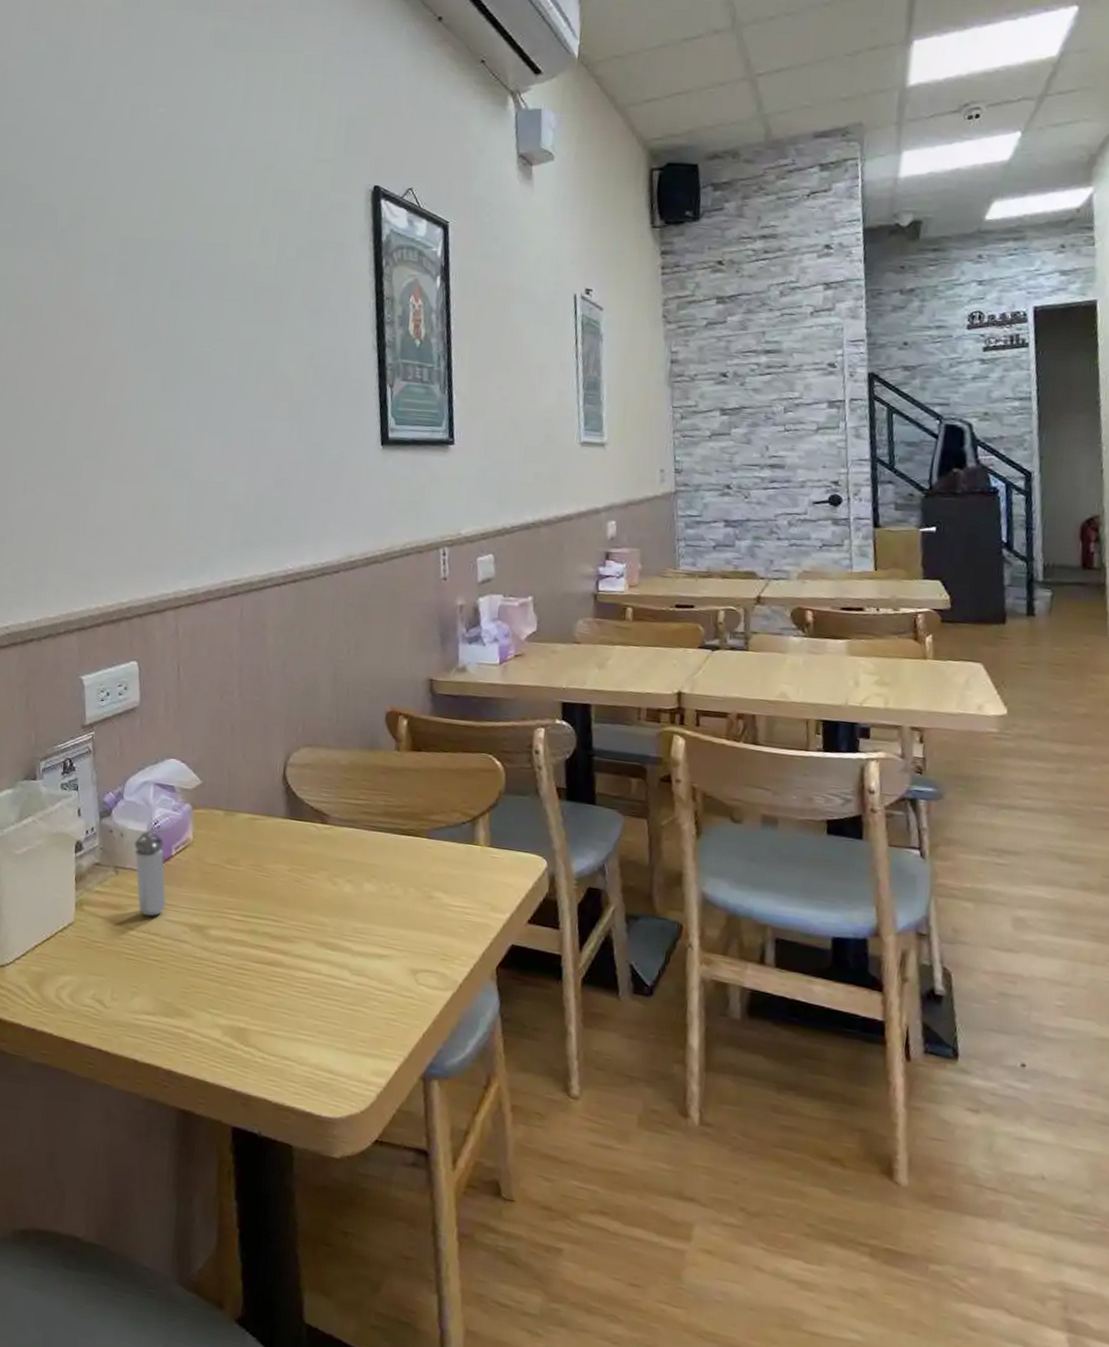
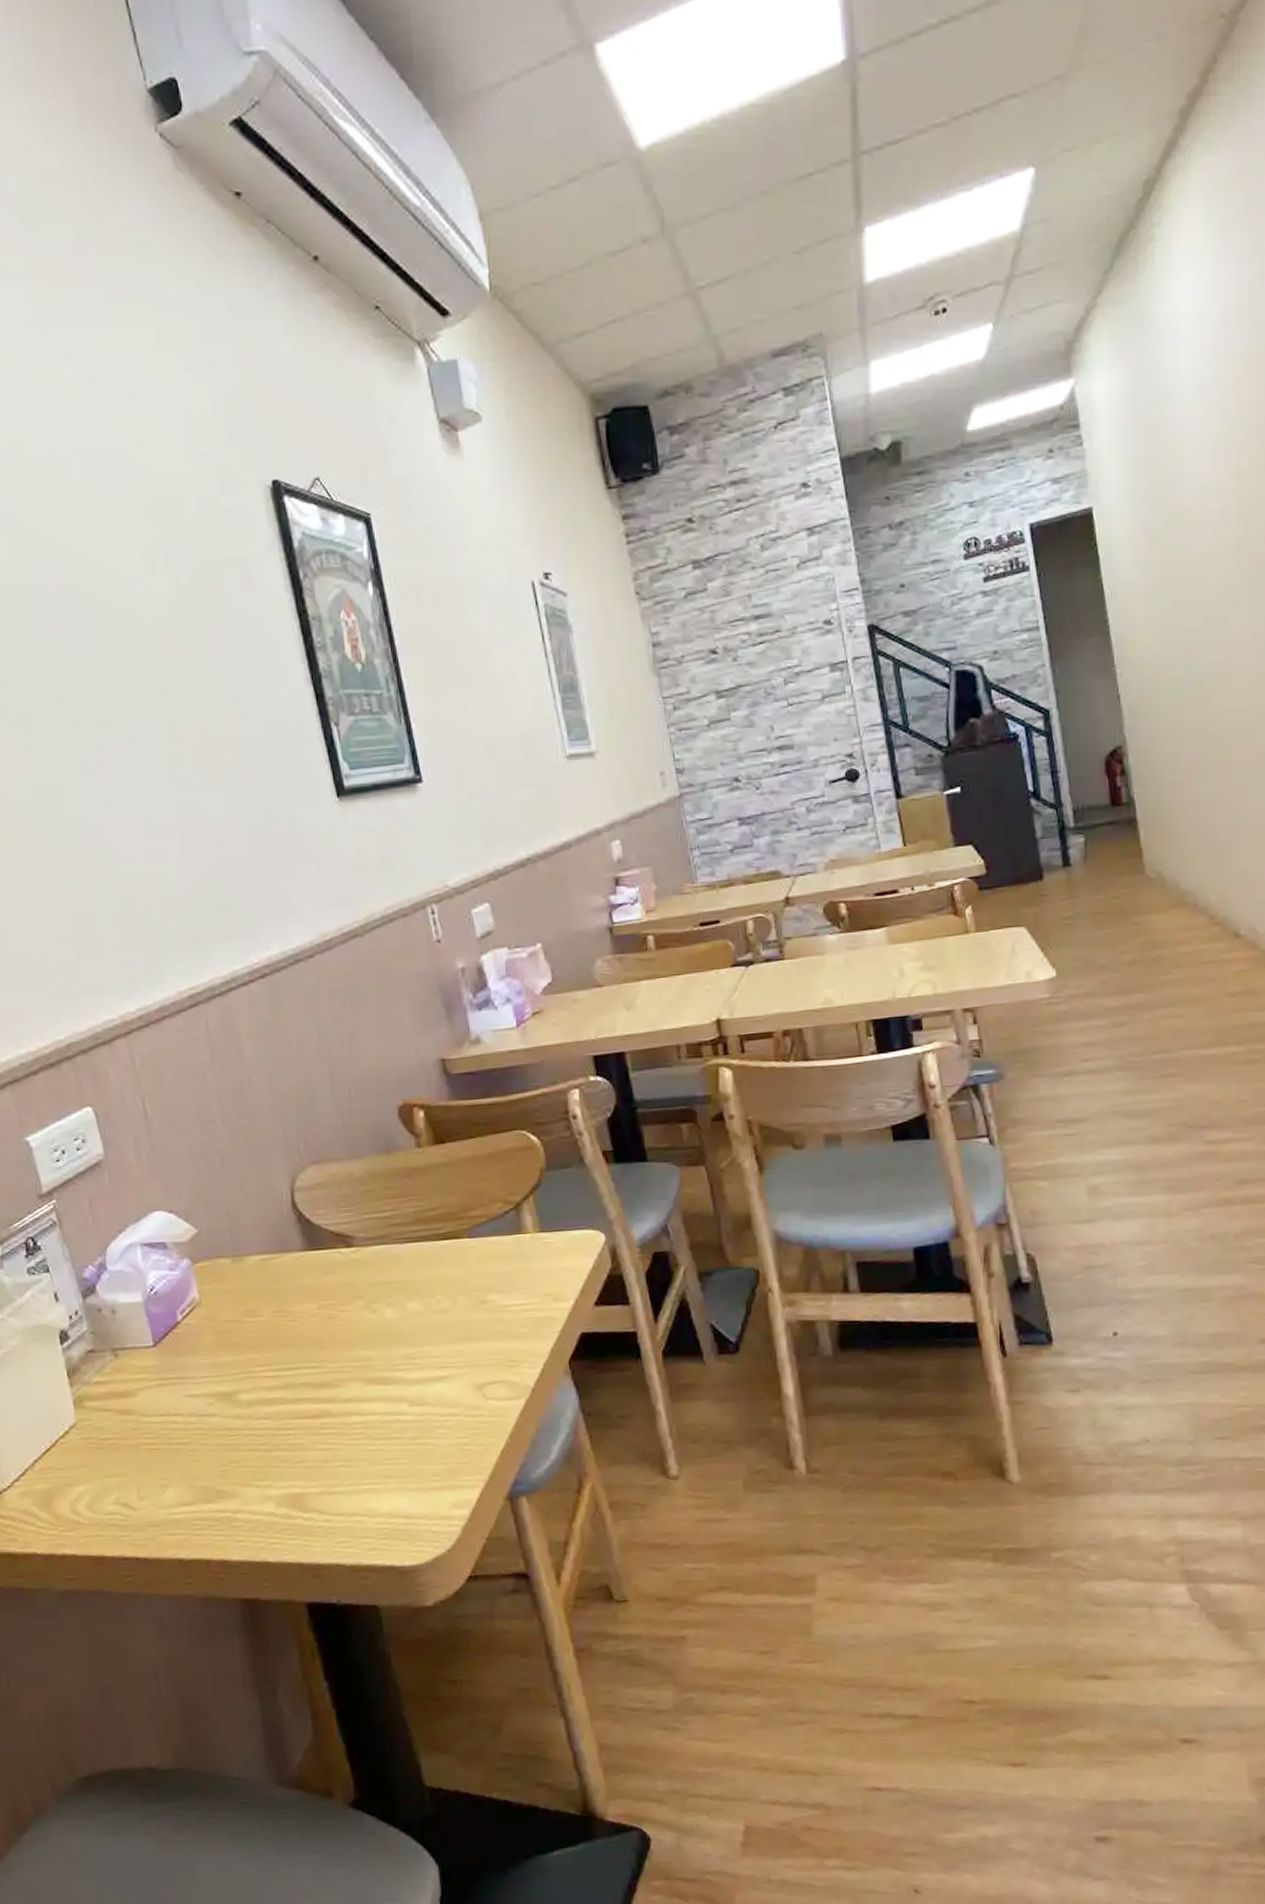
shaker: present [134,831,166,917] -> none [130,1299,182,1397]

